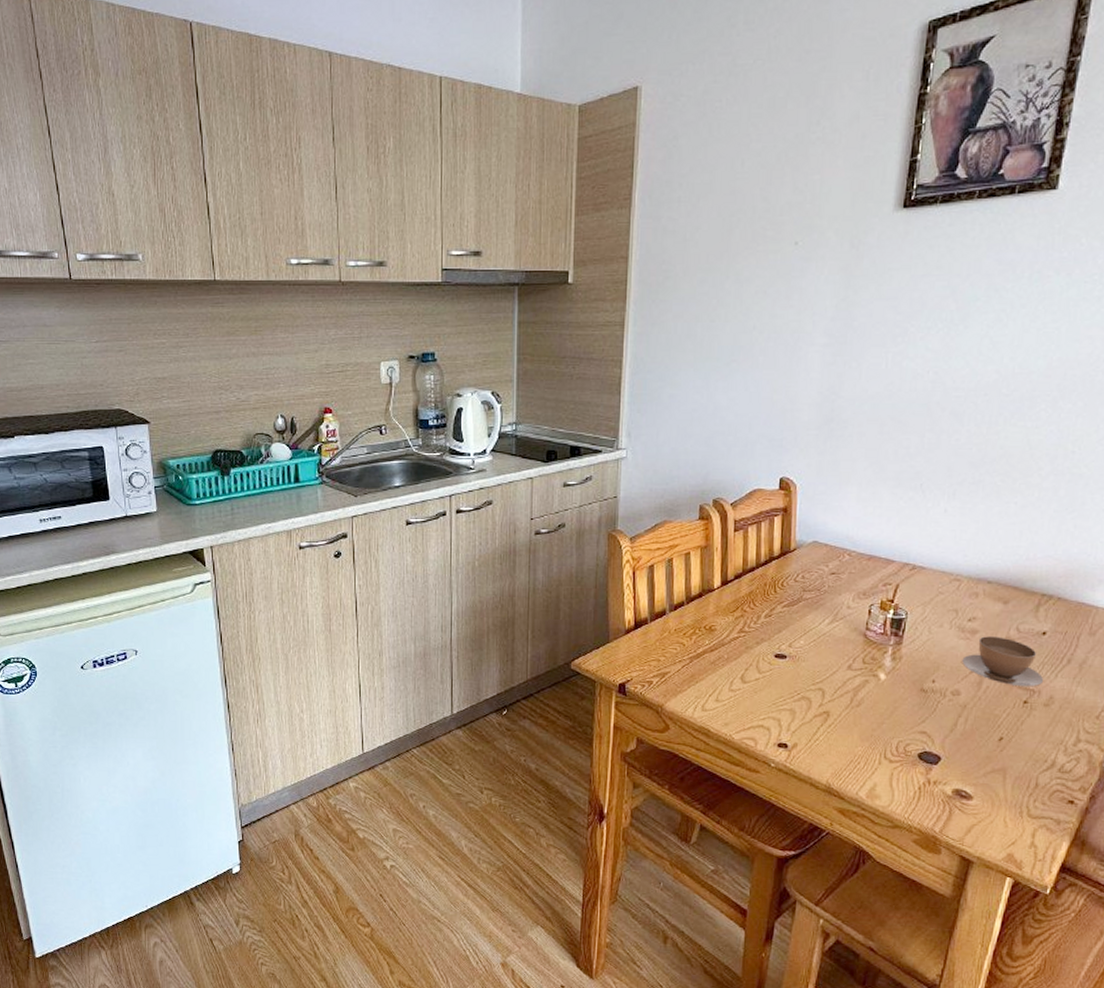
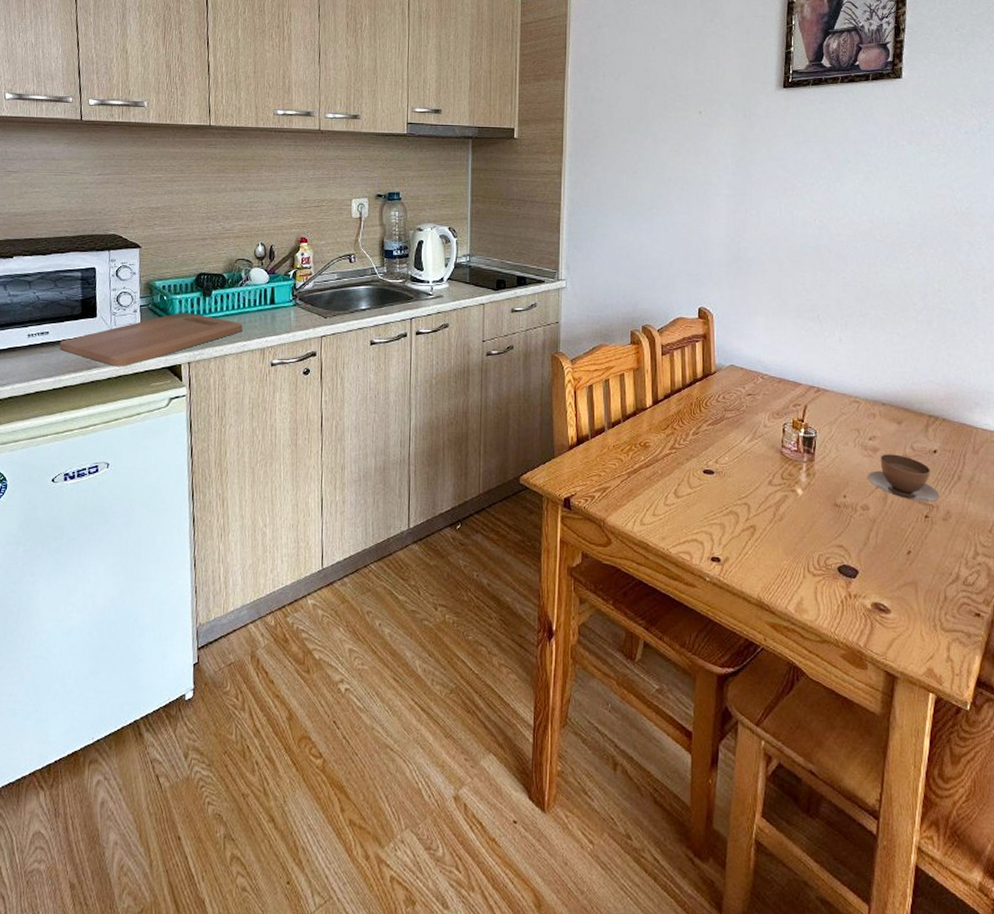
cutting board: none [74,492,267,552] -> present [59,311,243,367]

